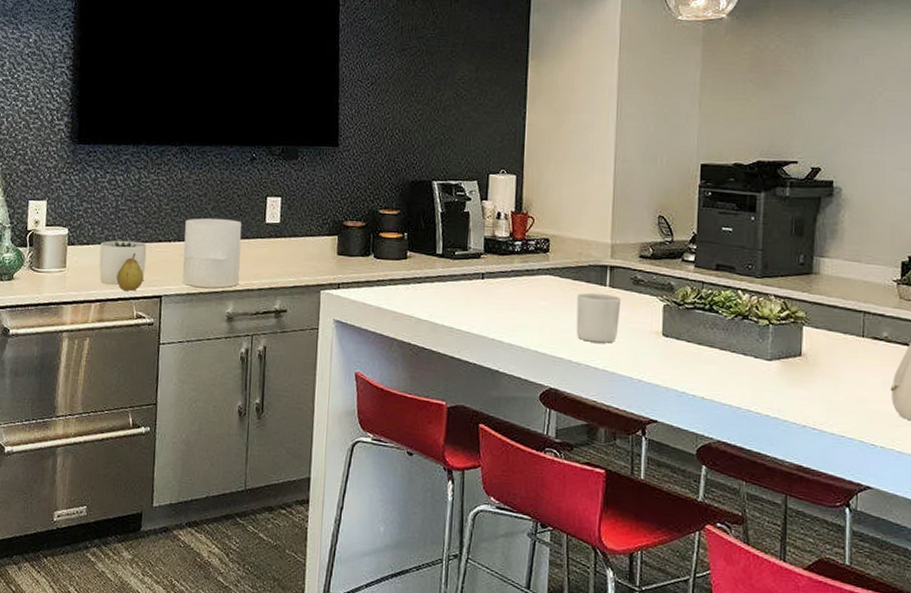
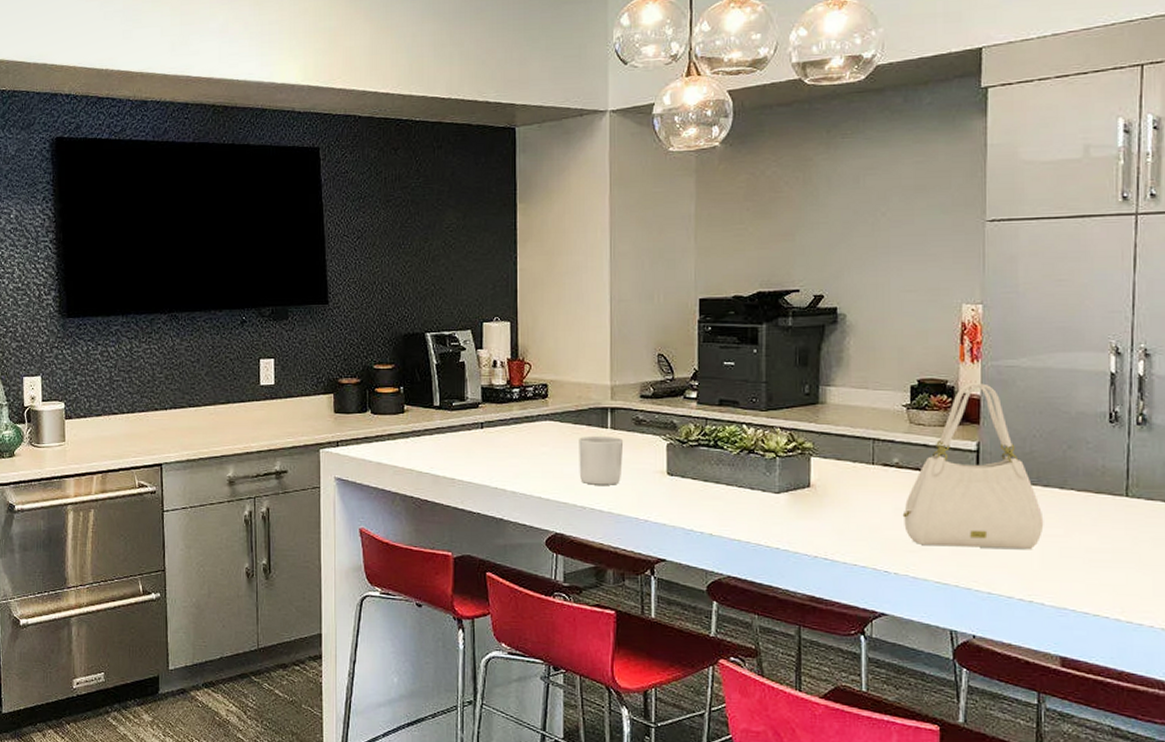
planter: present [99,240,147,286] -> none [97,411,144,457]
fruit: present [116,252,144,291] -> none [116,422,143,461]
paper towel roll: present [179,218,242,289] -> none [177,383,238,454]

